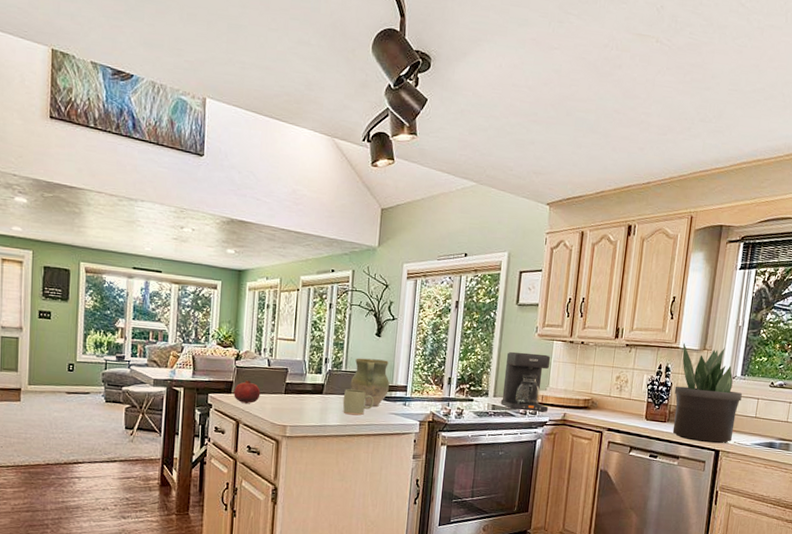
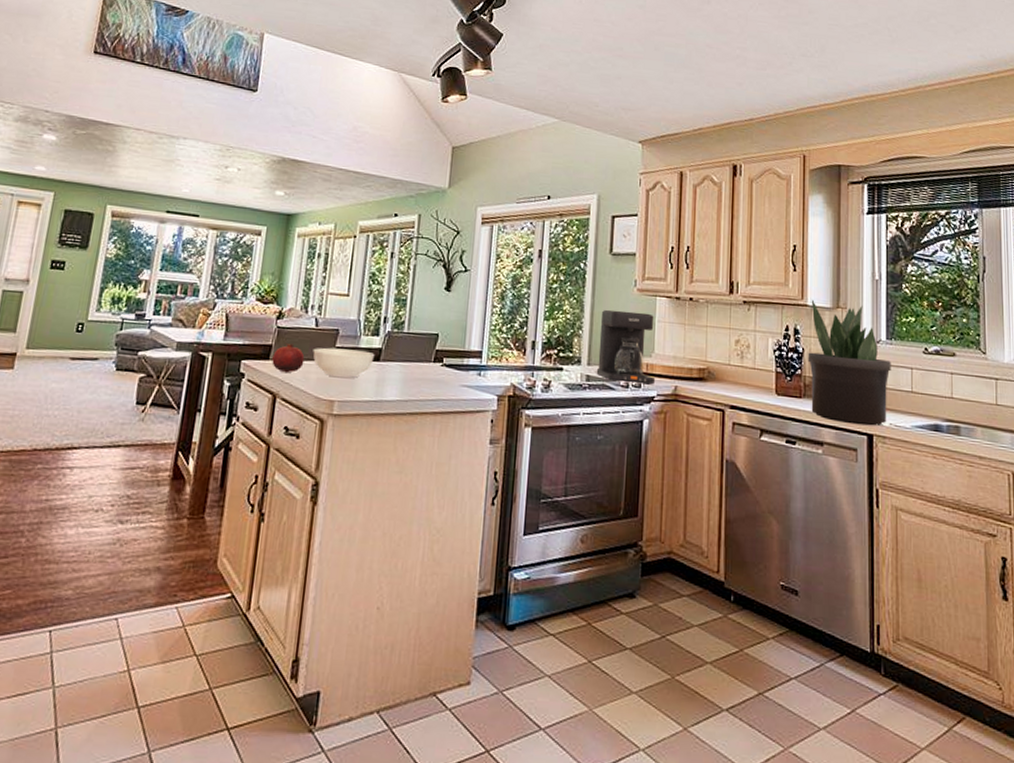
bowl: none [267,383,319,408] -> present [312,347,375,379]
mug: present [342,389,374,416] -> none [403,354,442,388]
ceramic jug: present [350,358,389,407] -> none [413,316,461,378]

